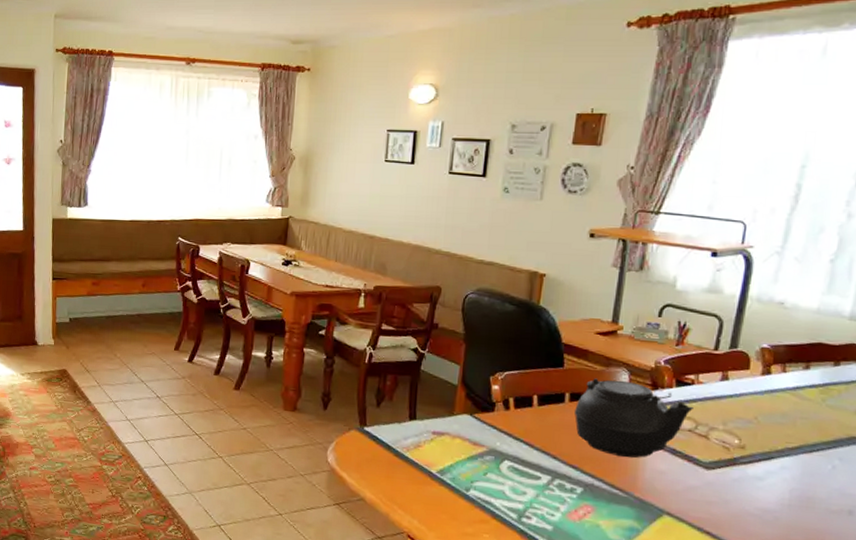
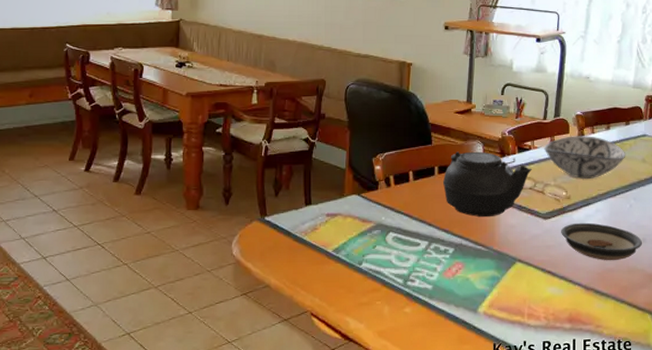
decorative bowl: none [712,372,832,428] -> present [544,135,626,179]
saucer: none [728,478,847,532] -> present [561,222,642,261]

